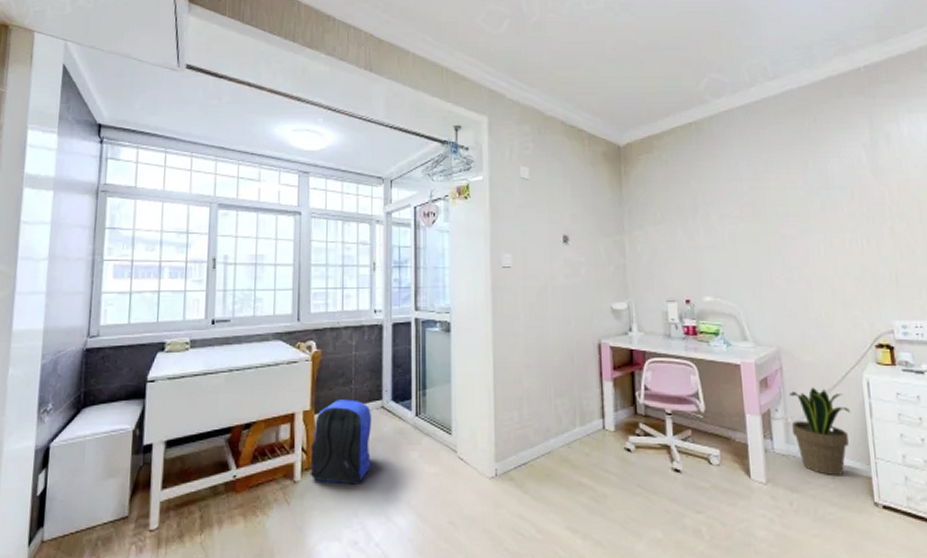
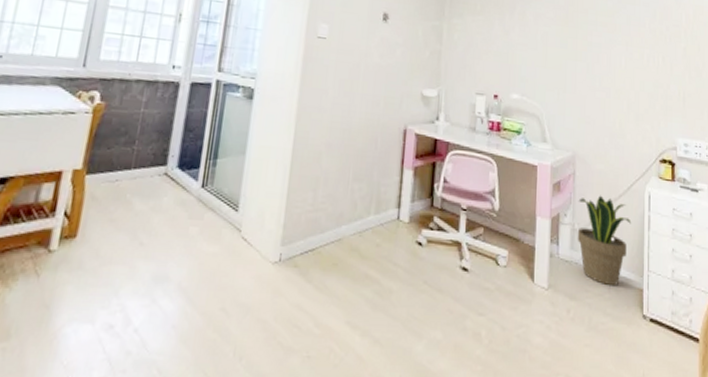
backpack: present [310,399,372,485] -> none [69,160,153,259]

